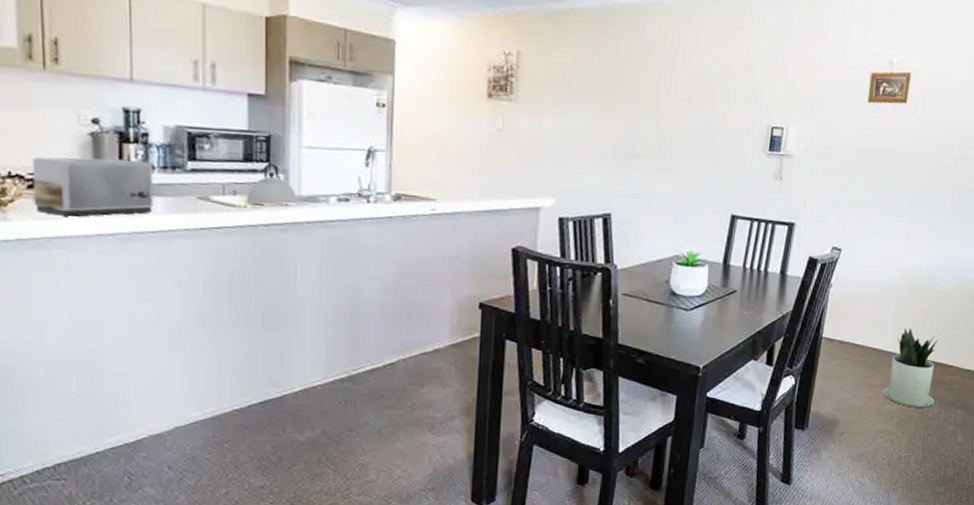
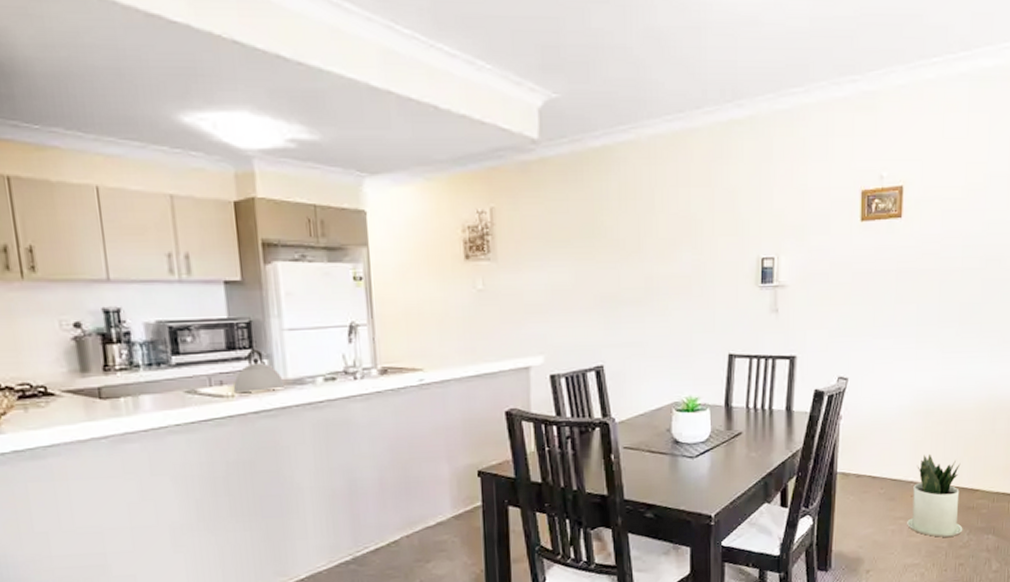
toaster: present [31,156,154,217] -> none [19,360,143,424]

